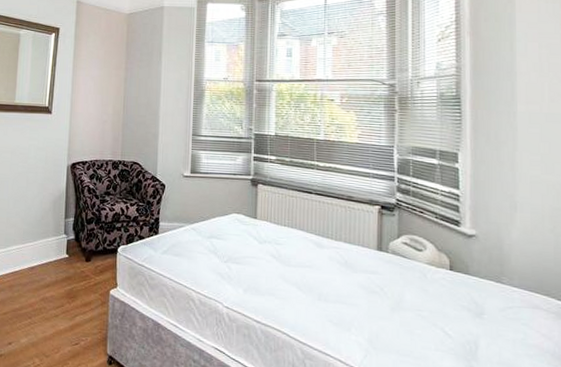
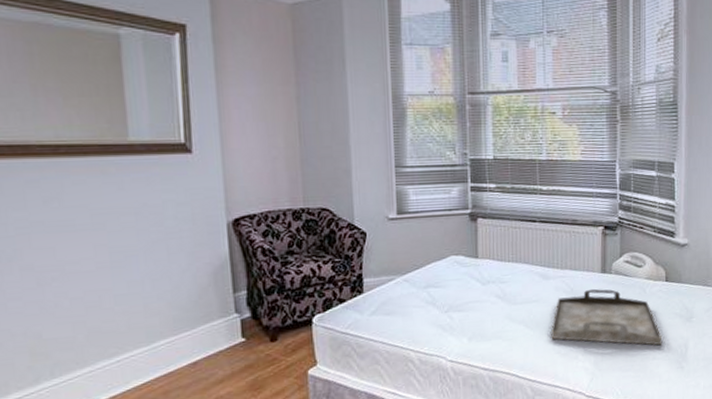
serving tray: none [322,264,447,337] -> present [550,288,663,346]

